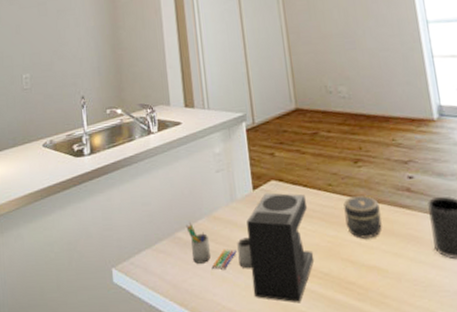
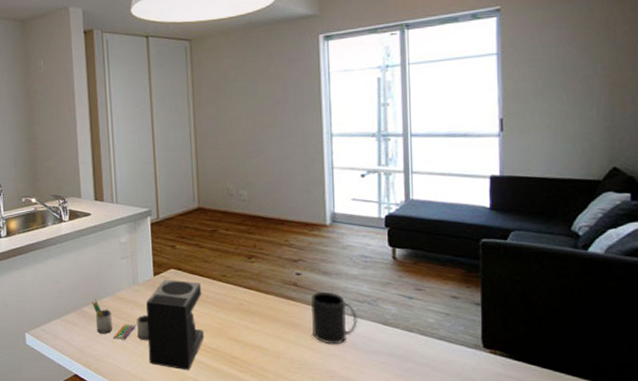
jar: present [343,195,382,239] -> none [235,287,268,322]

